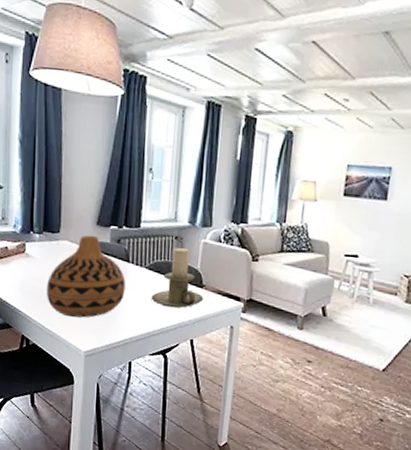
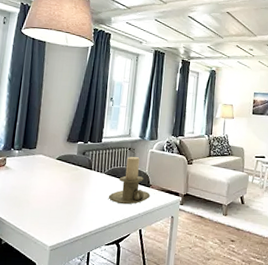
vase: present [46,235,126,318] -> none [20,150,88,218]

